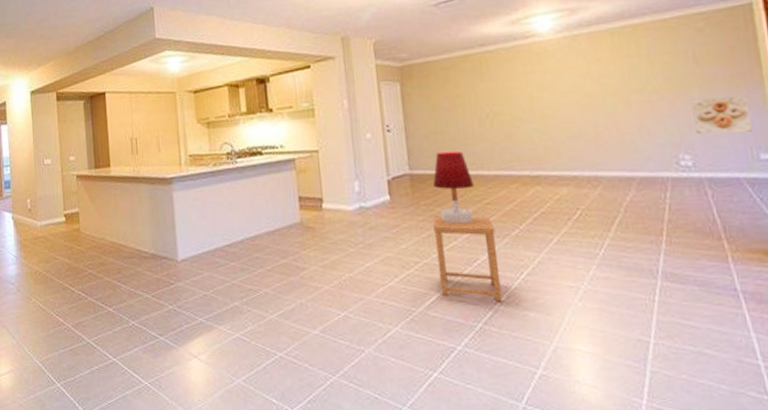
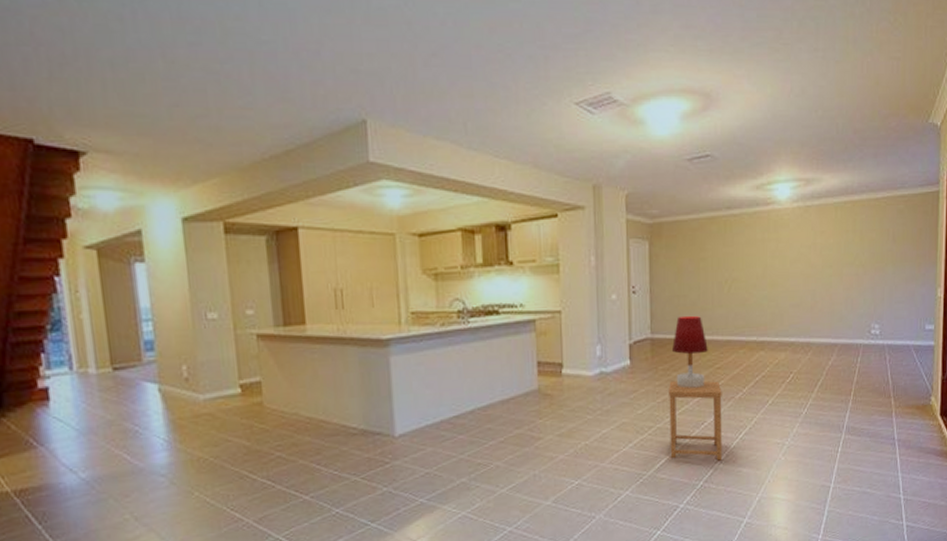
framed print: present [691,95,753,135] -> none [885,273,925,307]

